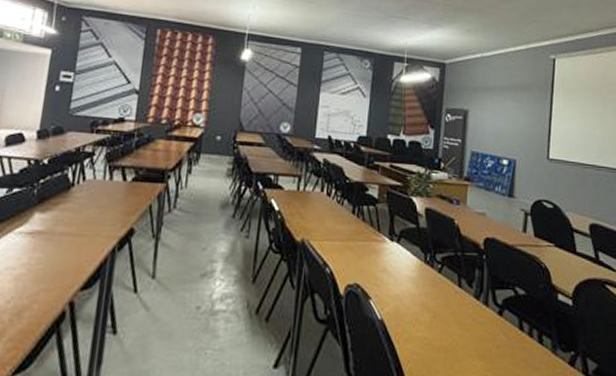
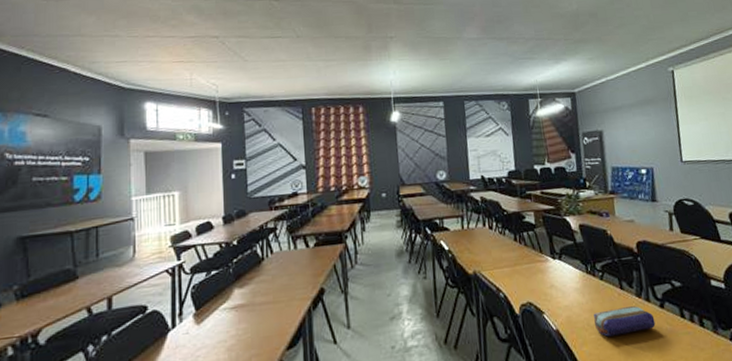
pencil case: none [424,307,490,337] -> present [594,306,656,337]

